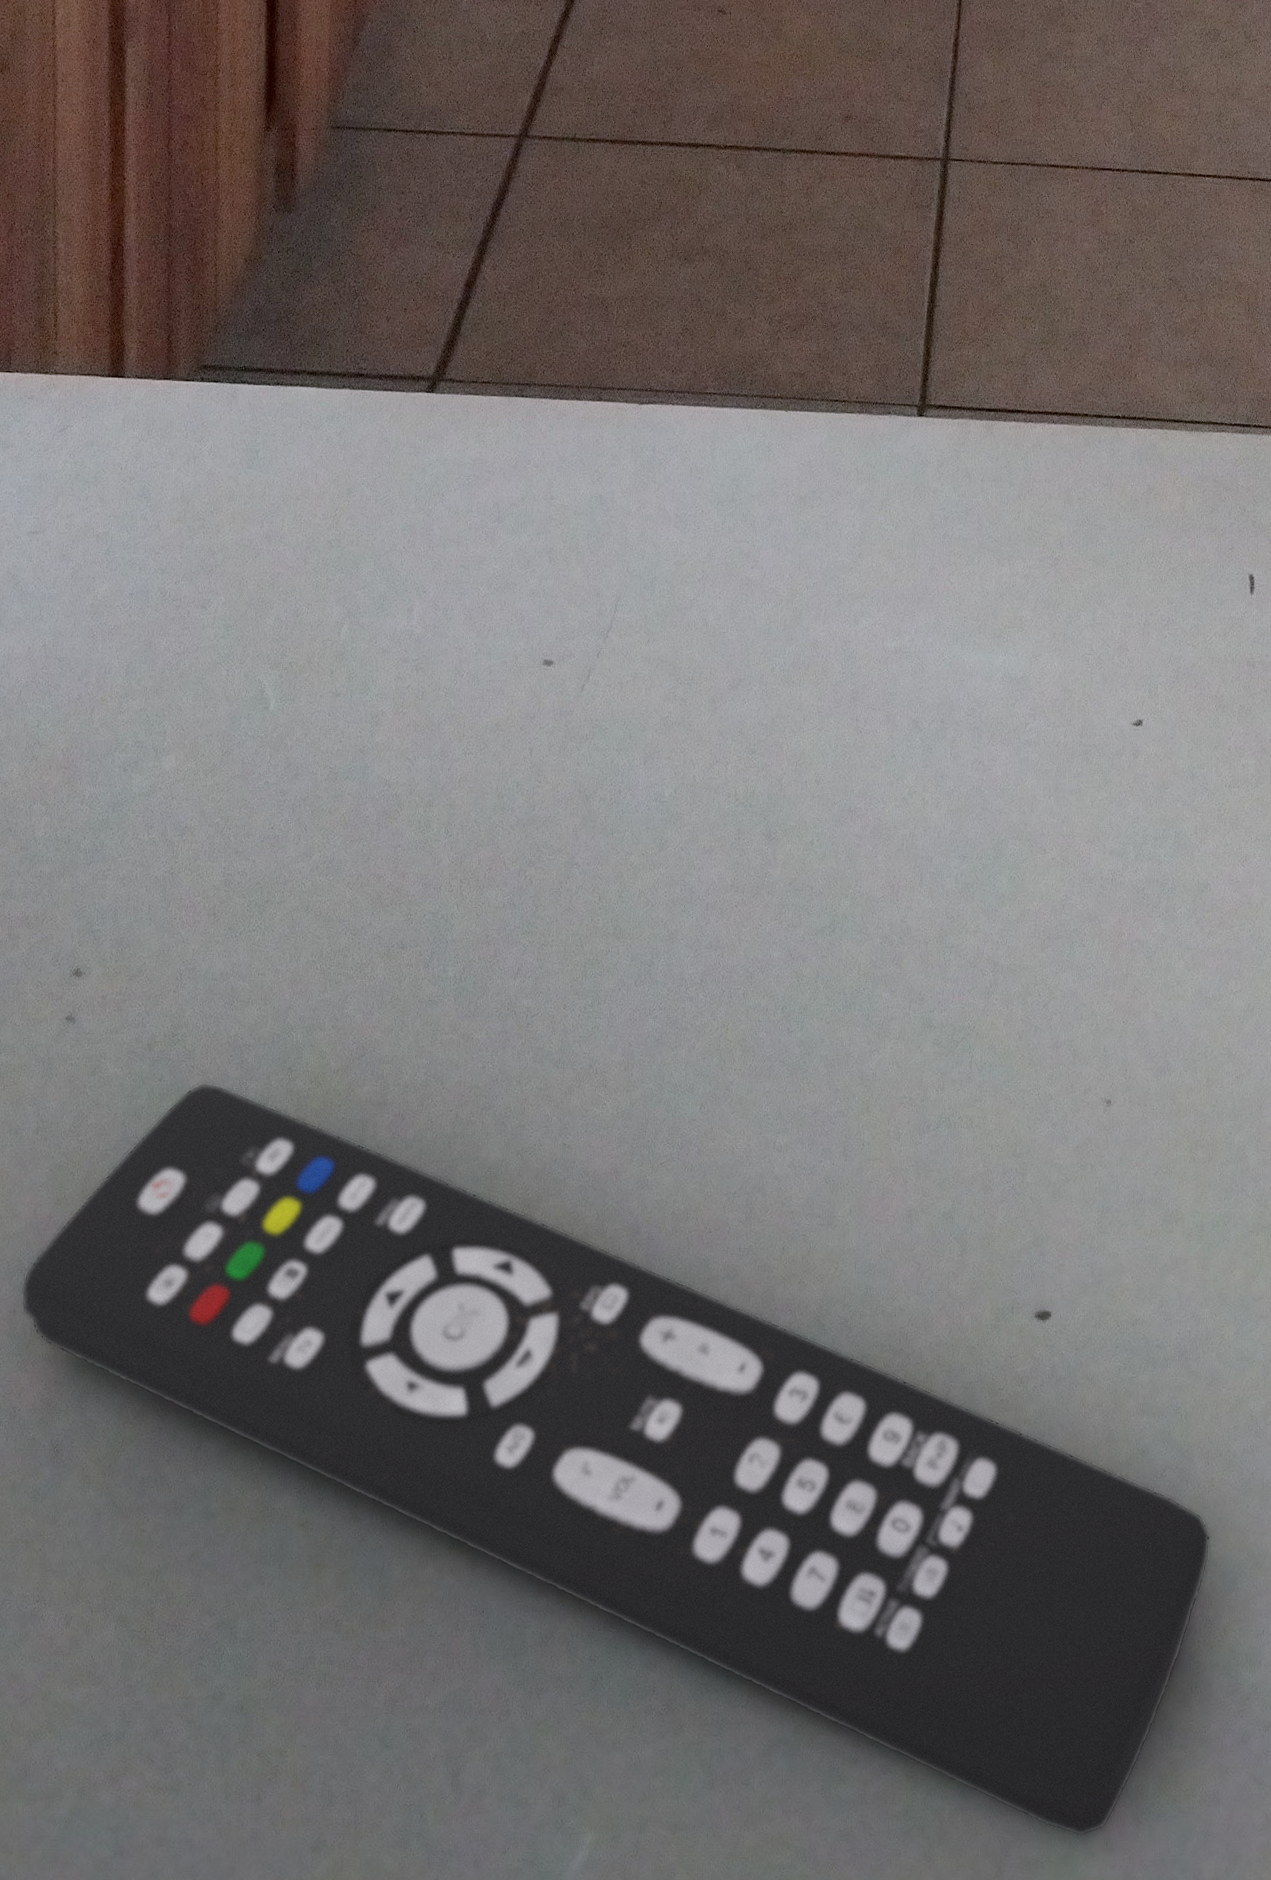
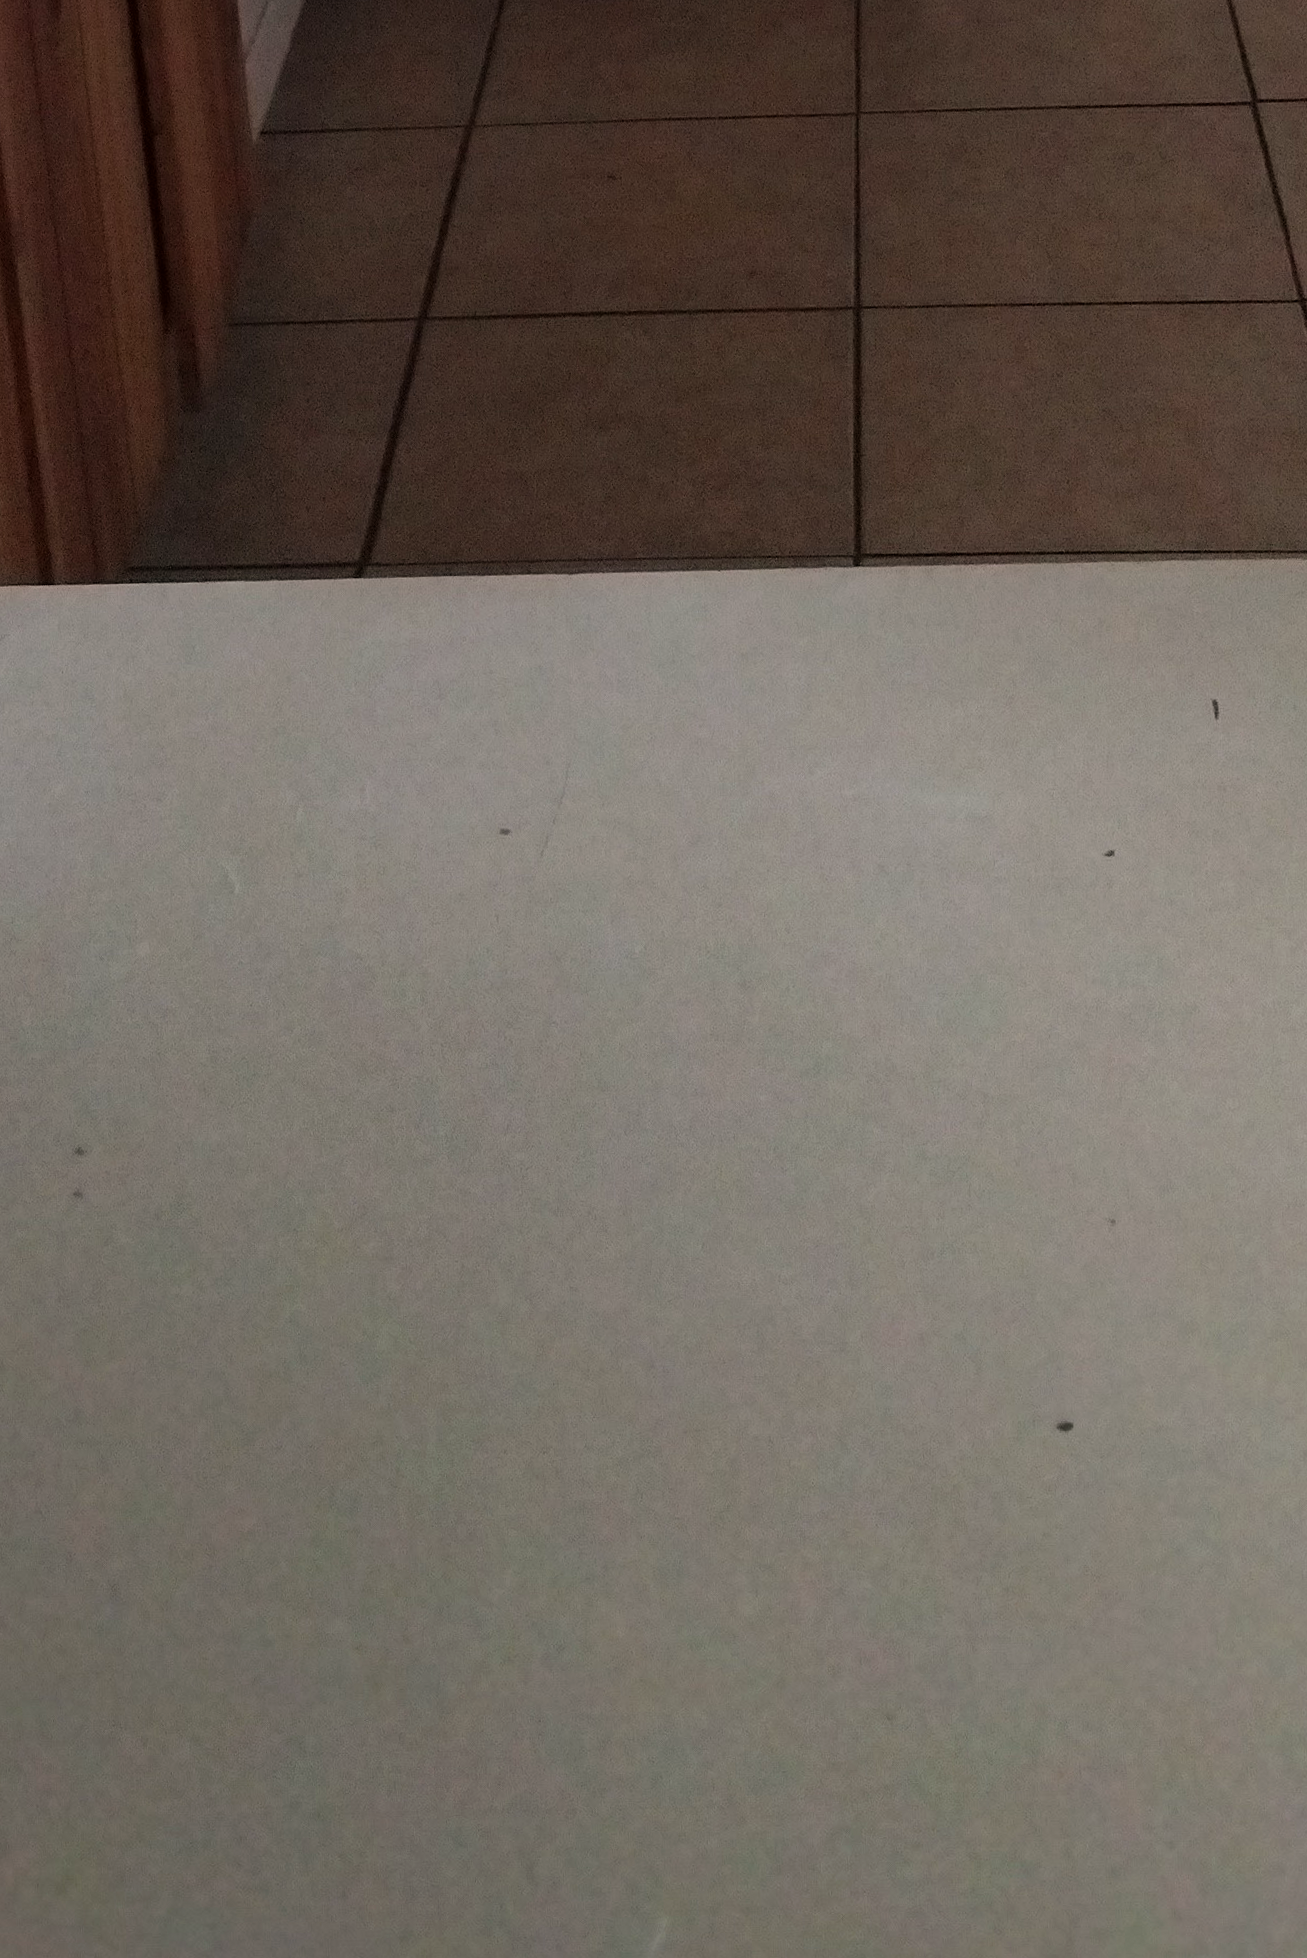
remote control: present [20,1082,1212,1837] -> none [62,1247,1255,1908]

